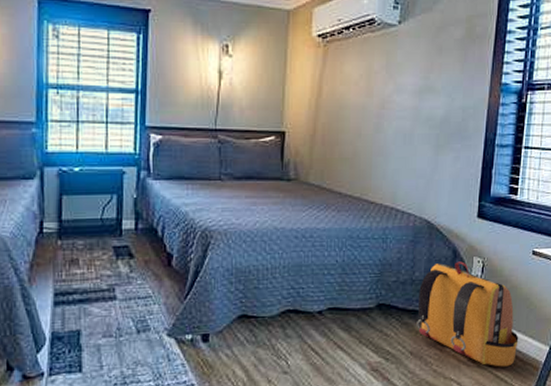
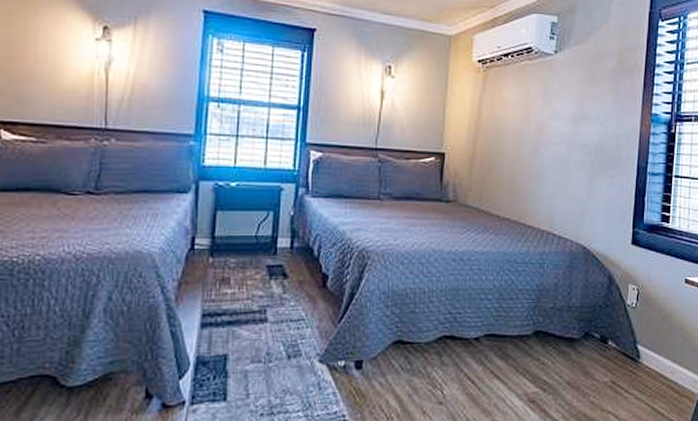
backpack: present [417,261,519,367] -> none [574,288,674,399]

